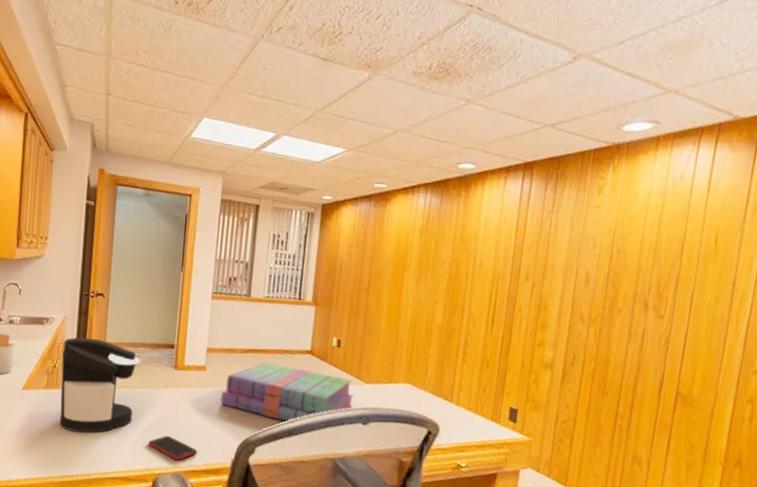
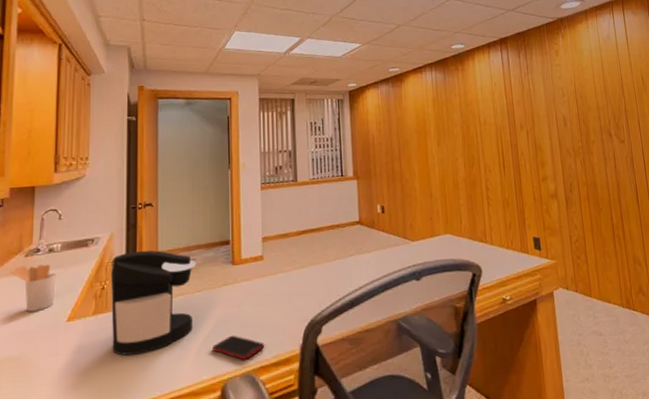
books: present [220,361,353,423] -> none [281,239,404,294]

